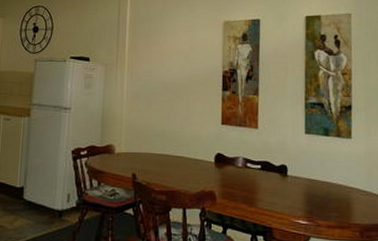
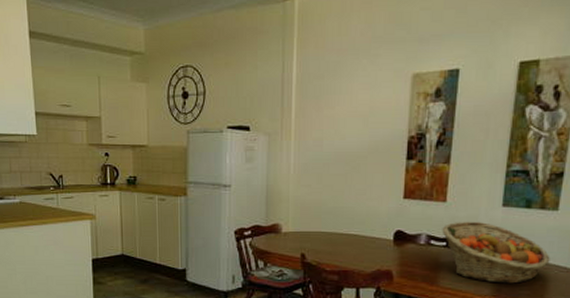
fruit basket: none [256,146,351,206] -> present [442,221,550,284]

